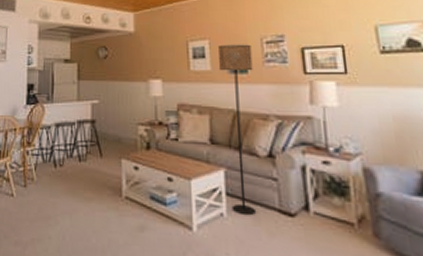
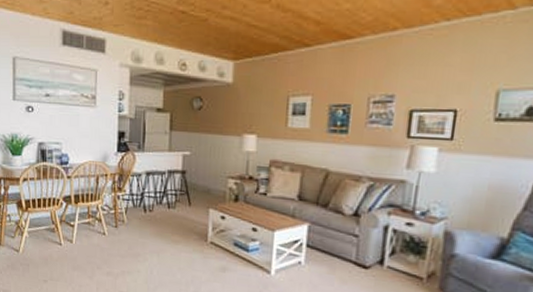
floor lamp: present [218,44,256,216] -> none [310,102,357,266]

